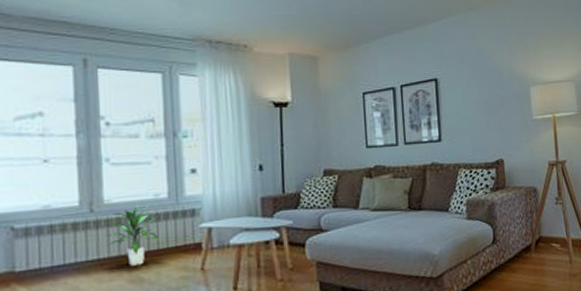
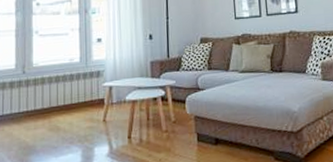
indoor plant: present [106,204,159,266] -> none [34,67,72,117]

